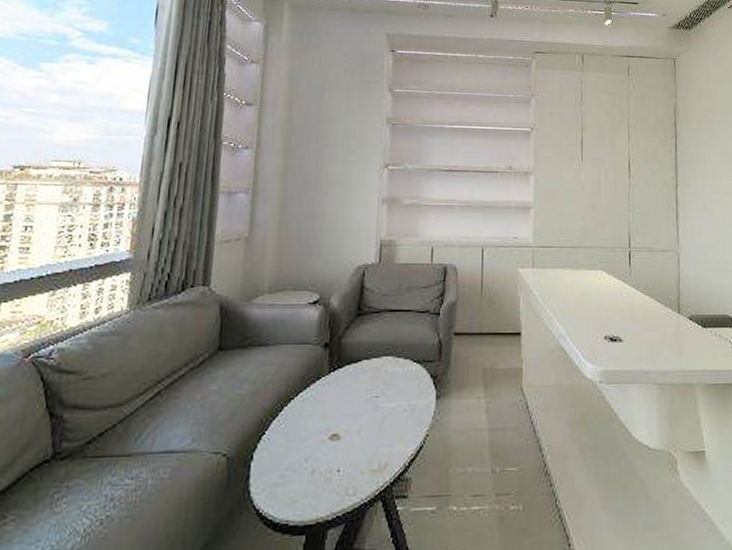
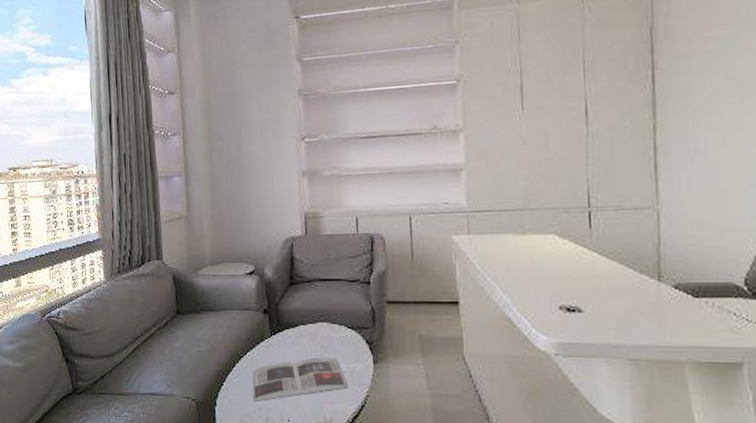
magazine: none [299,395,408,451] -> present [253,358,348,401]

